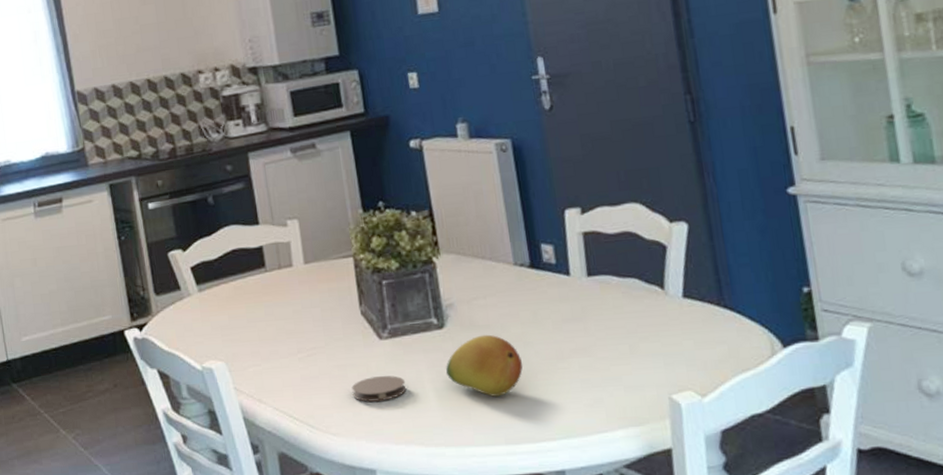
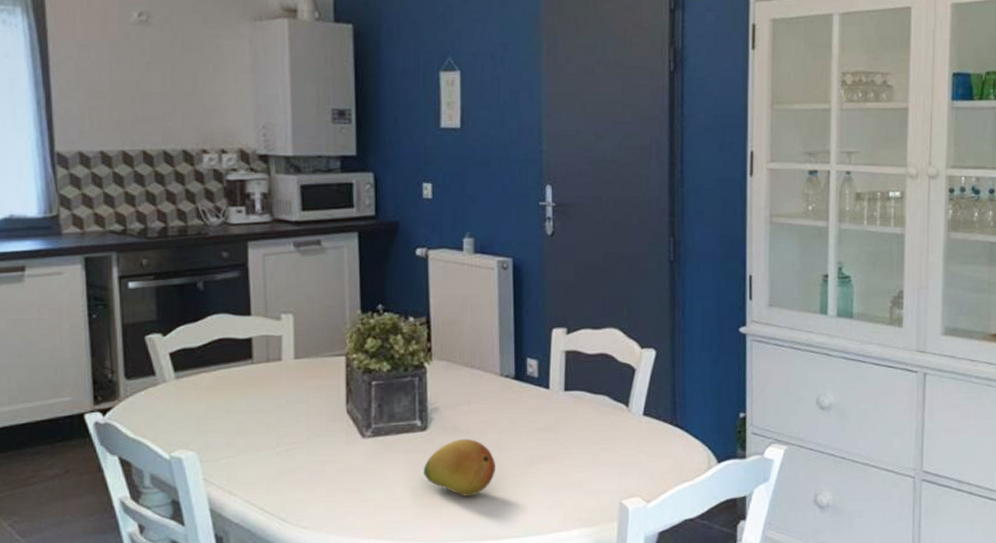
coaster: present [352,375,407,402] -> none [328,472,383,497]

